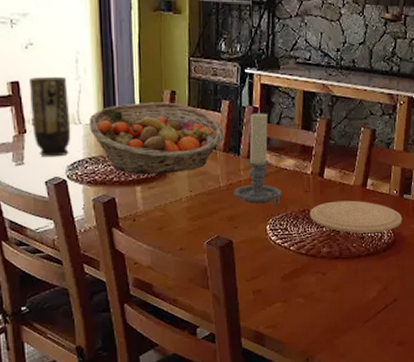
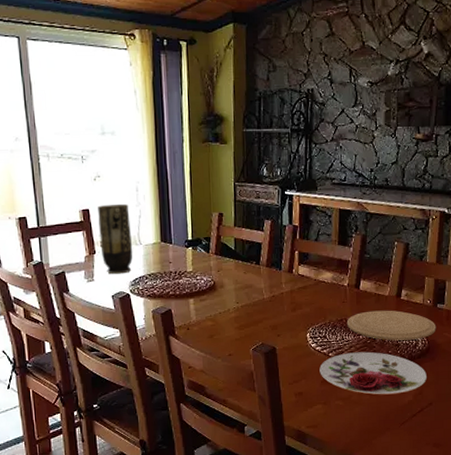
fruit basket: present [90,102,224,175] -> none [149,223,267,289]
candle holder: present [234,112,281,206] -> none [276,230,320,316]
plate: none [280,245,392,291] -> present [319,351,427,395]

